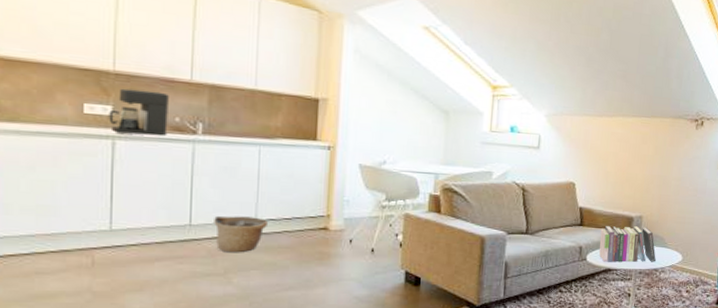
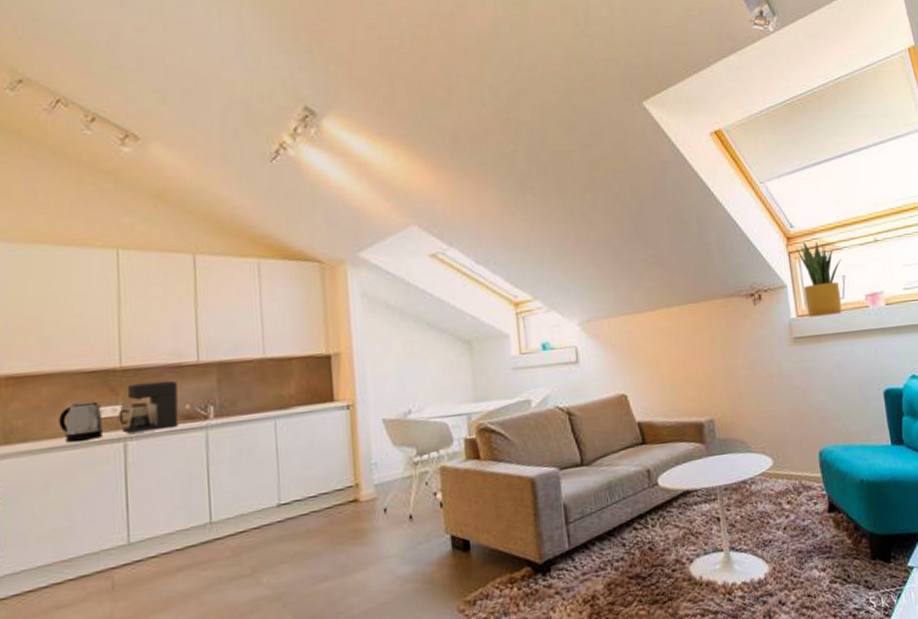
kettle: none [48,94,93,133] -> present [59,401,104,444]
basket: present [214,216,267,253] -> none [235,500,292,548]
books: present [599,226,656,263] -> none [667,431,741,484]

